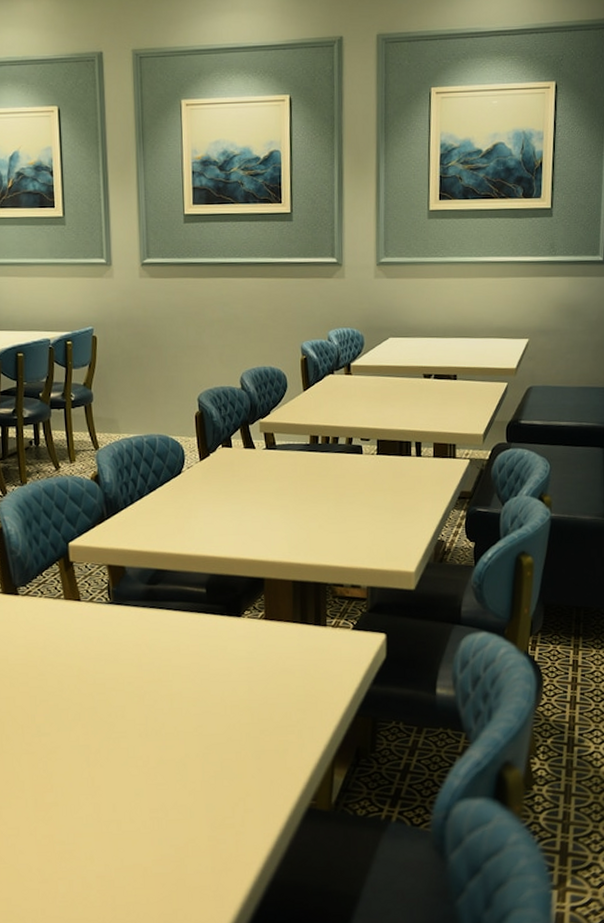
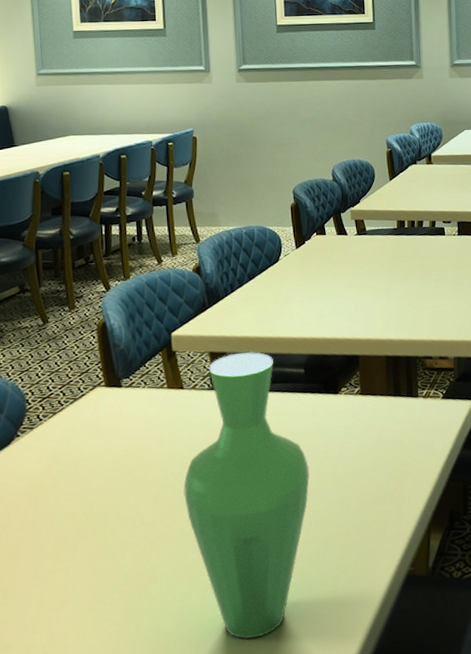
vase: none [80,566,209,856] -> present [183,351,310,639]

